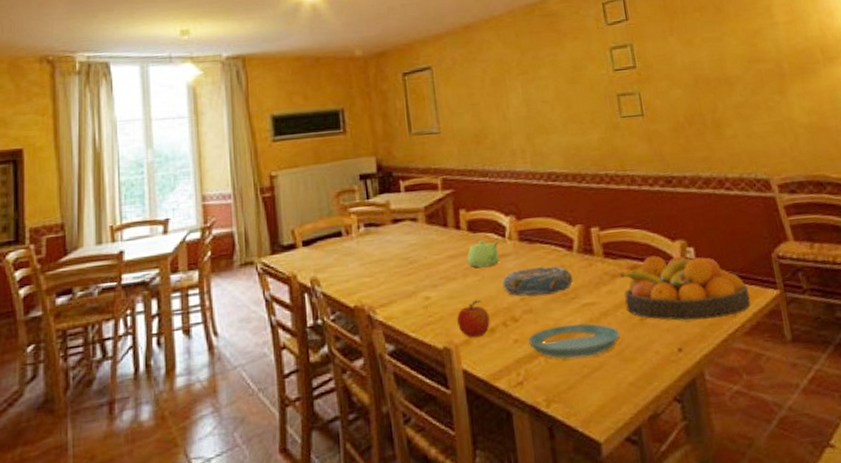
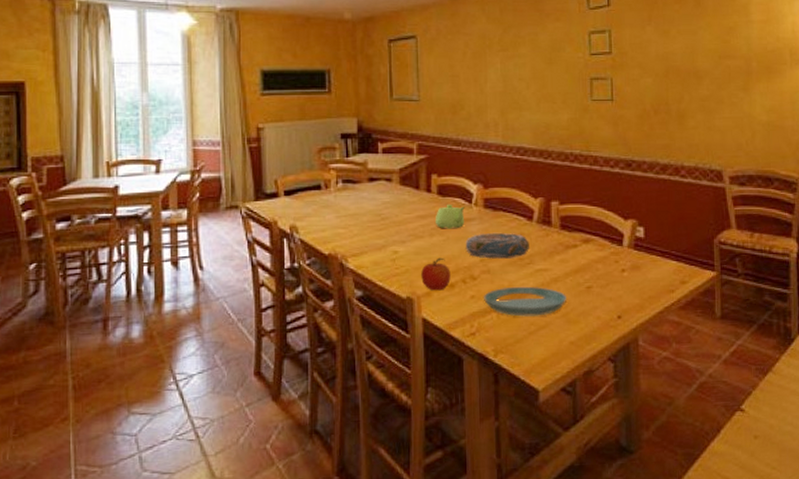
fruit bowl: present [619,255,751,321] -> none [573,231,689,293]

